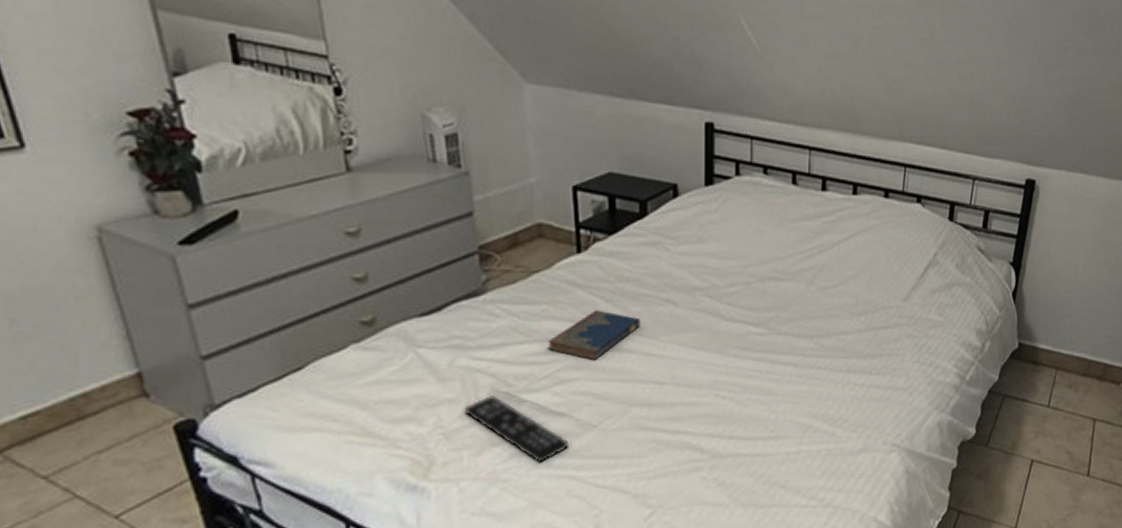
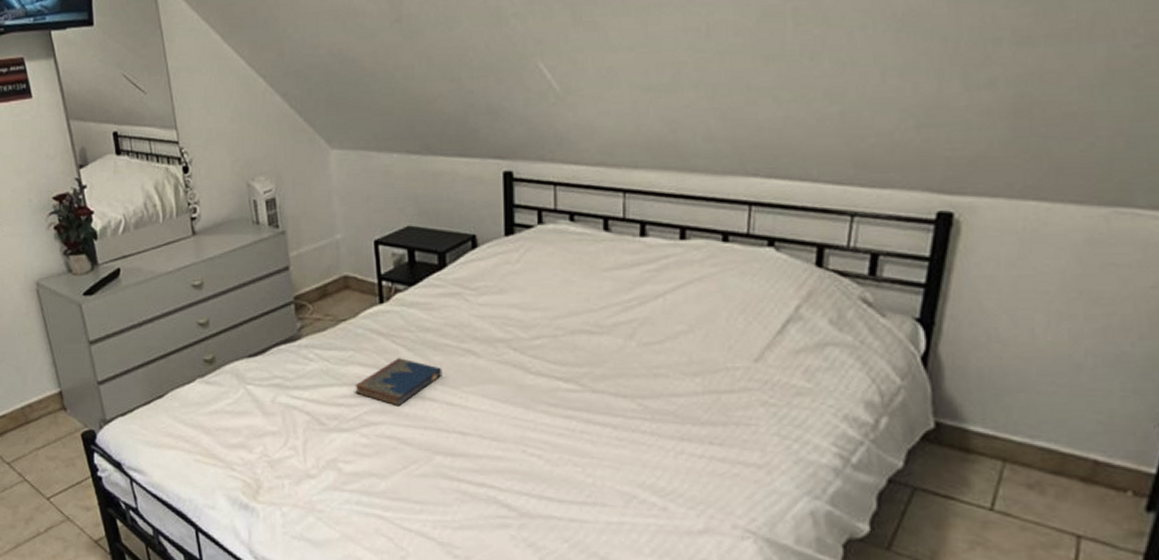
remote control: present [464,394,569,464] -> none [284,430,377,500]

